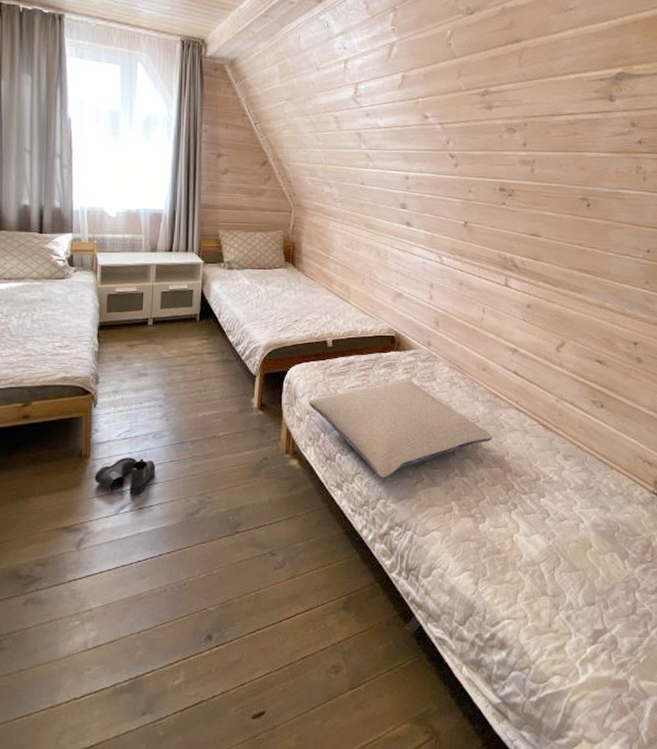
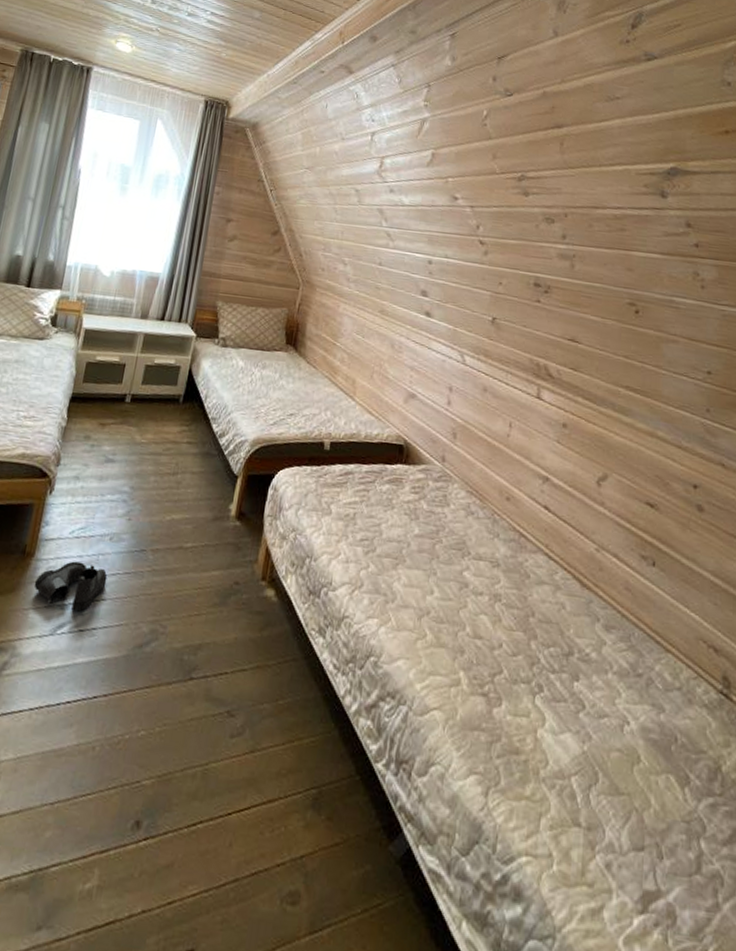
pillow: present [308,379,493,479] -> none [294,500,515,629]

